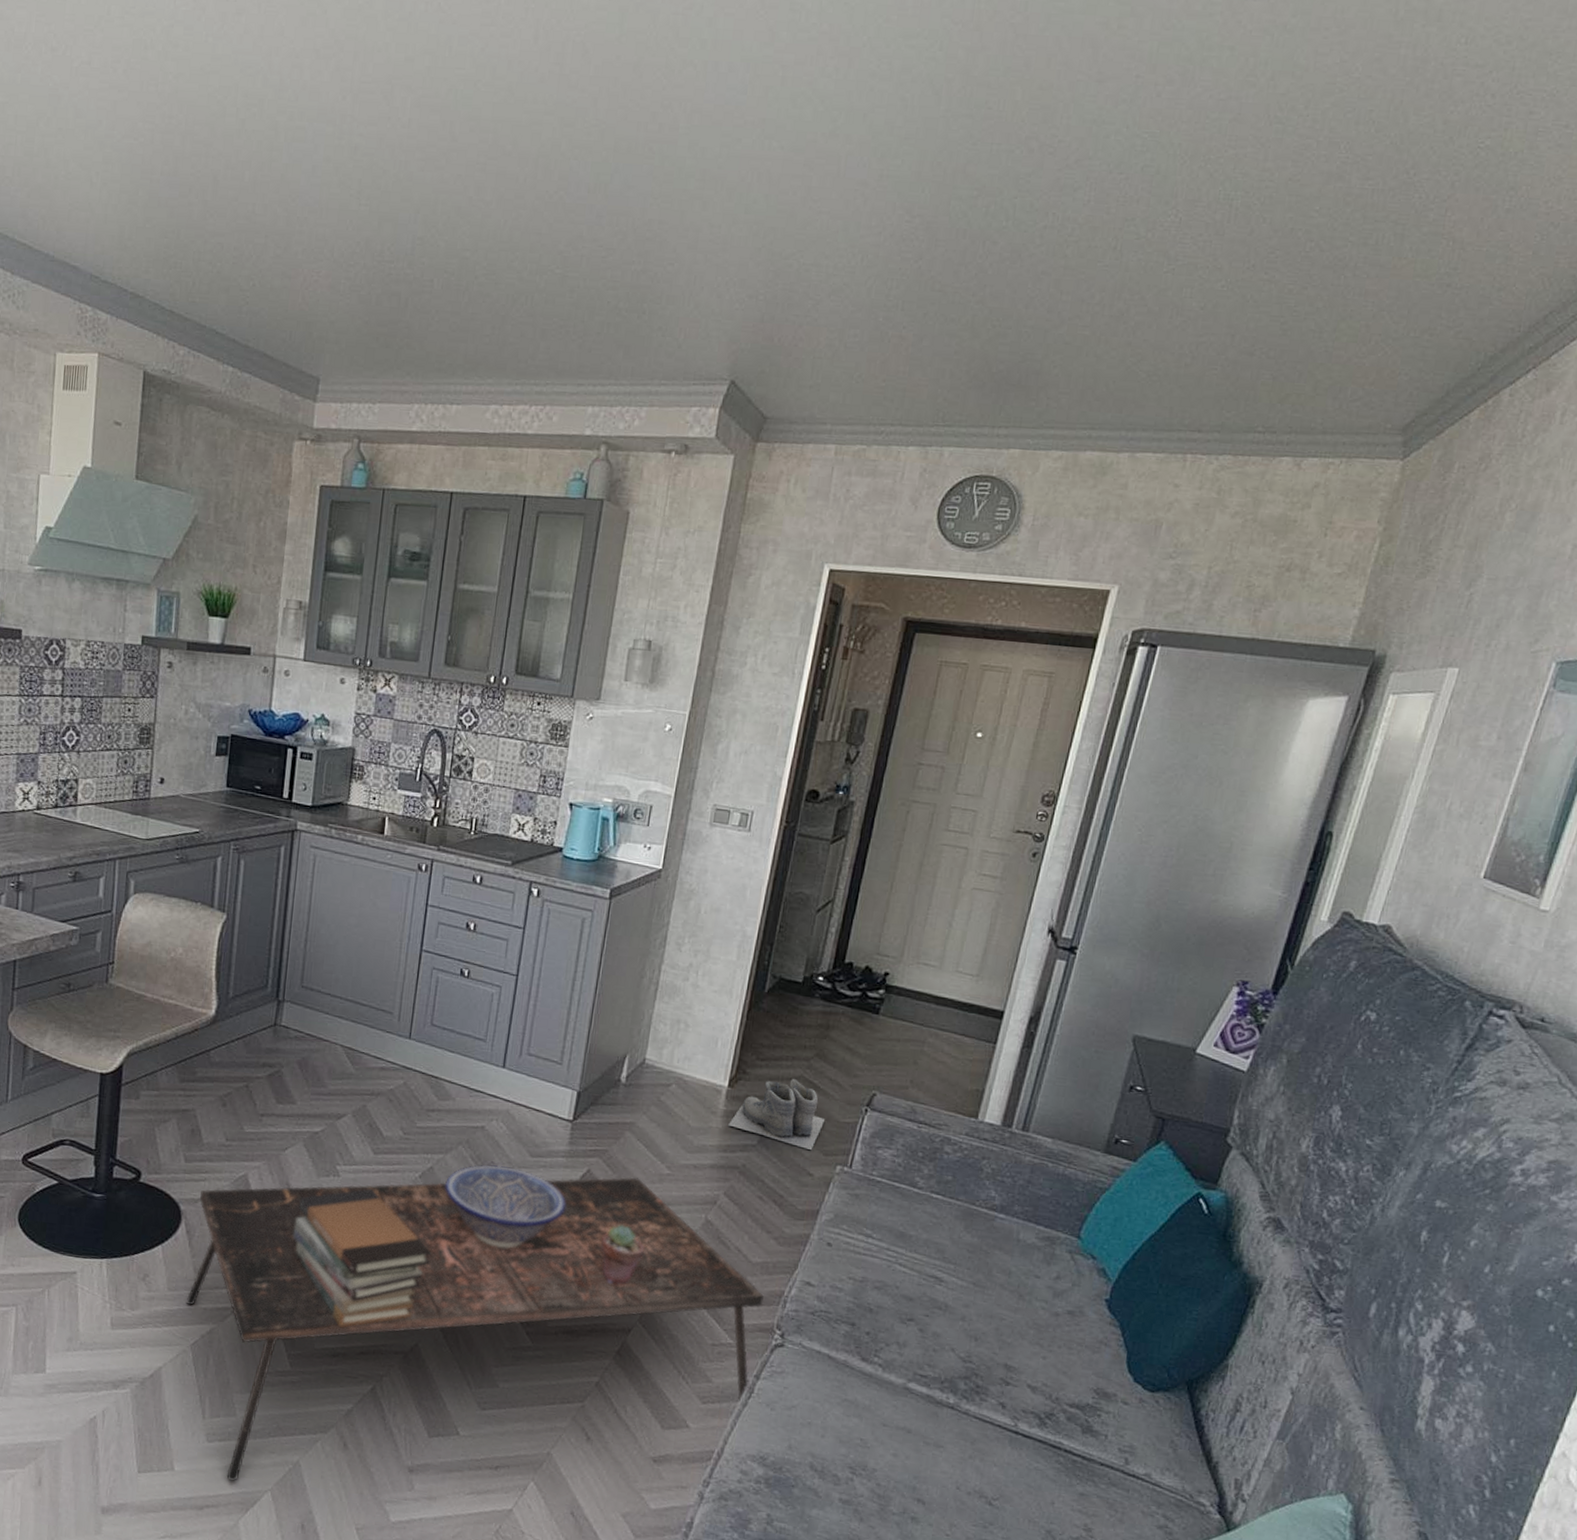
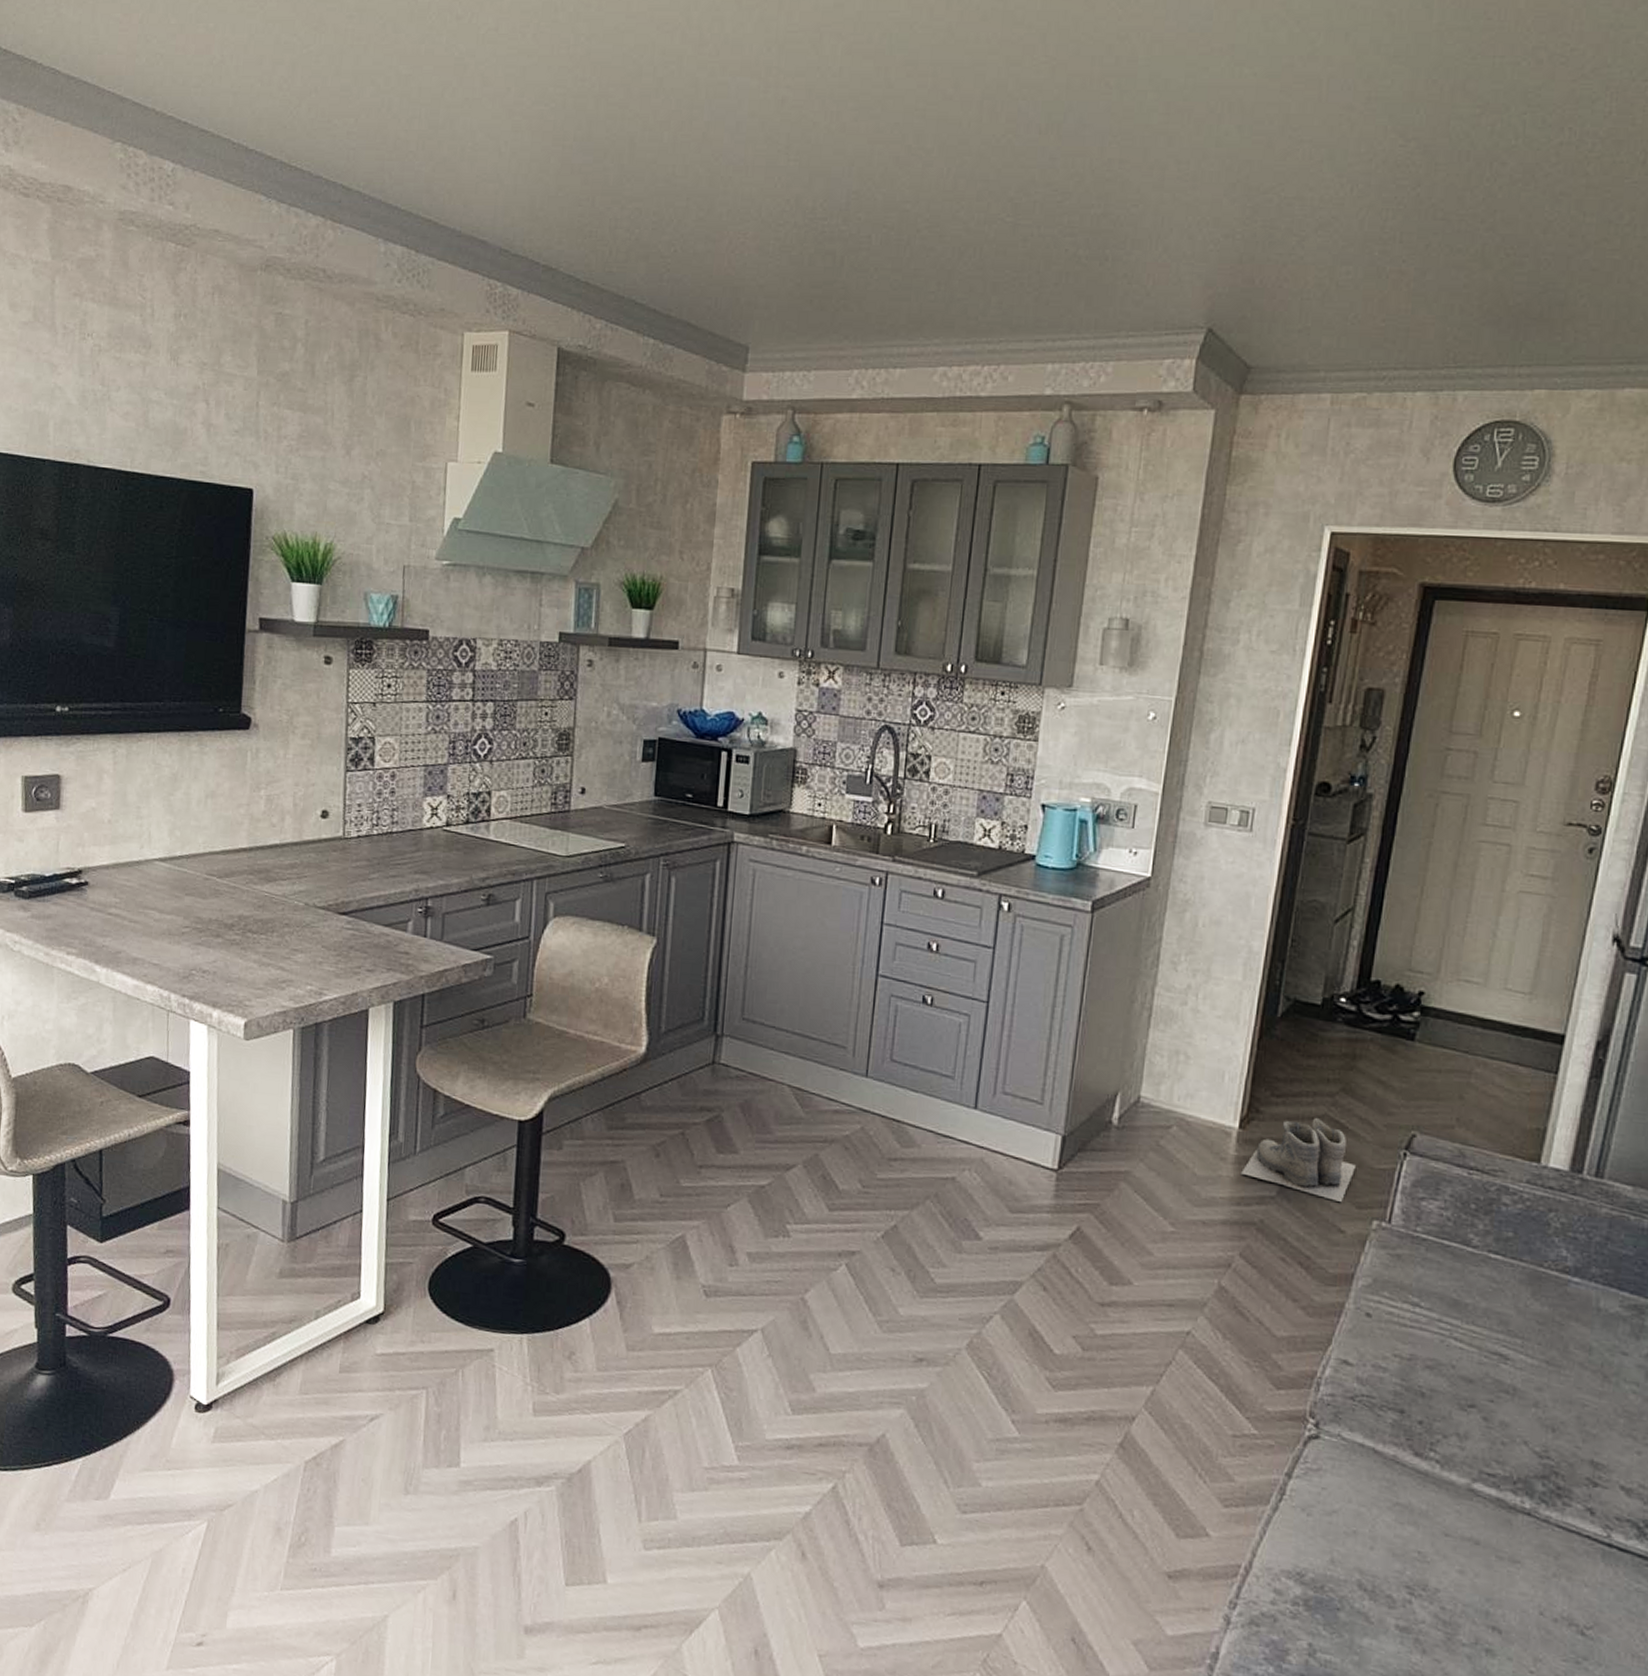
coffee table: present [186,1177,764,1481] -> none [617,1235,1292,1597]
book stack: present [294,1188,432,1327] -> none [739,1251,899,1414]
decorative bowl: present [445,1165,566,1249] -> none [911,1222,1054,1321]
potted succulent: present [601,1225,644,1285] -> none [1096,1293,1148,1364]

